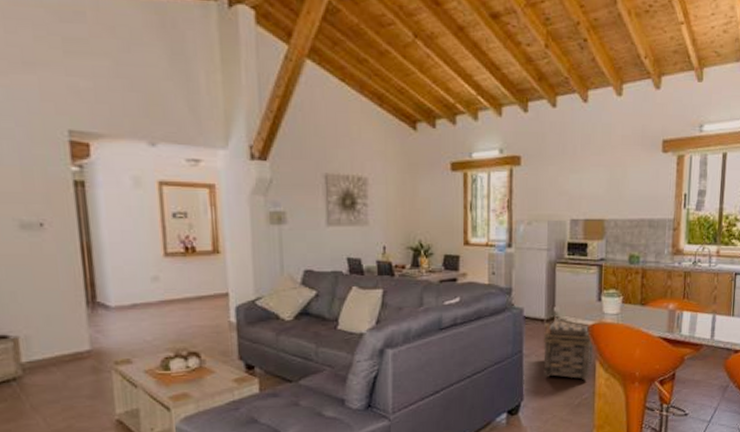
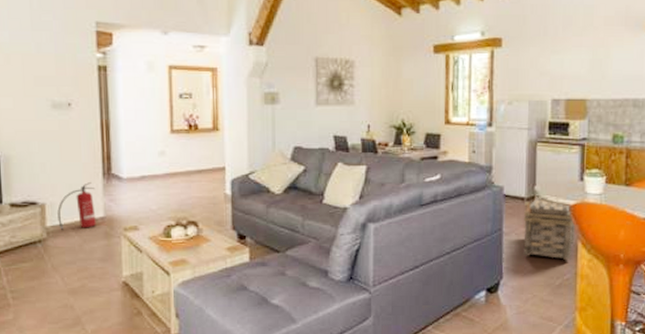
fire extinguisher: none [34,312,81,367] -> present [57,182,96,231]

